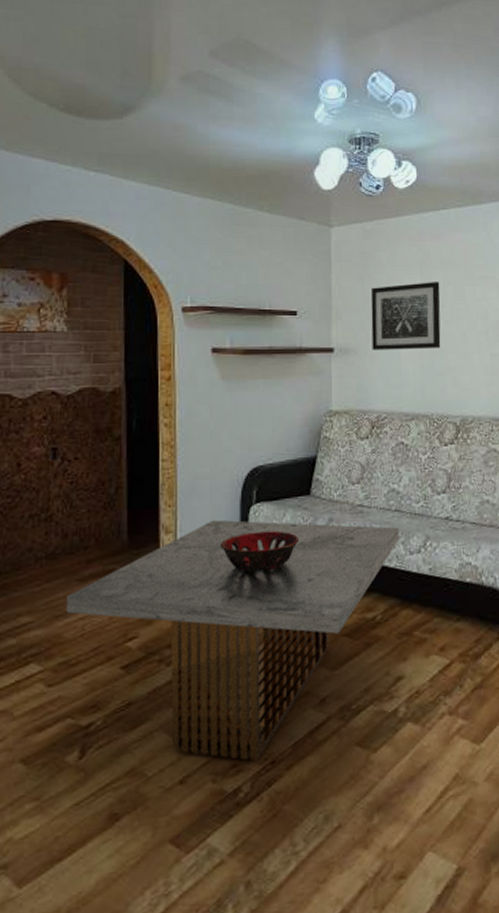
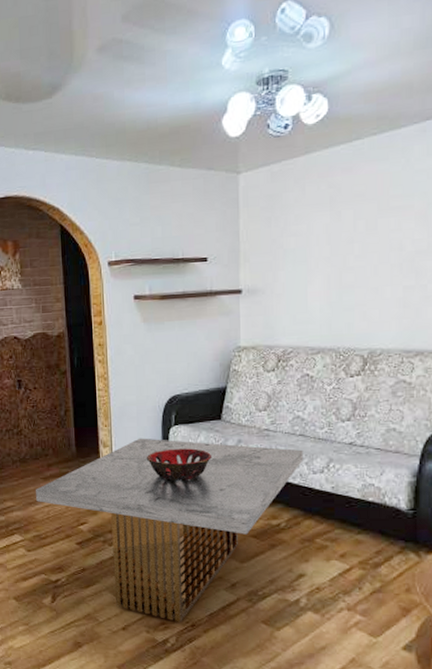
wall art: present [370,282,441,350] -> none [278,217,351,289]

